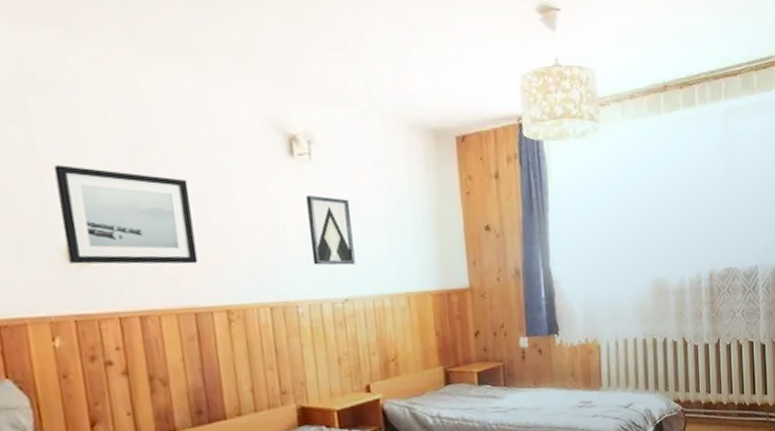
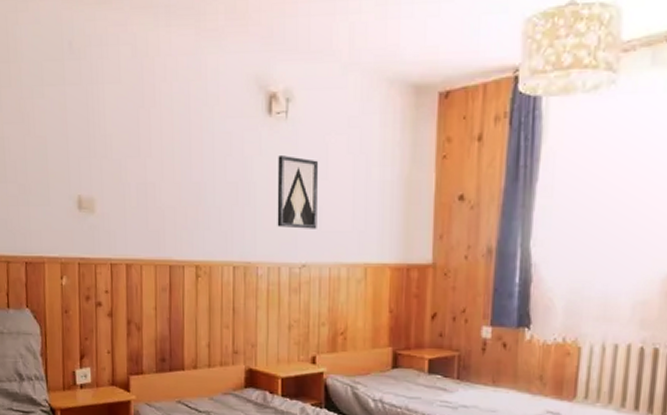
wall art: present [53,165,198,265] -> none [77,122,178,218]

